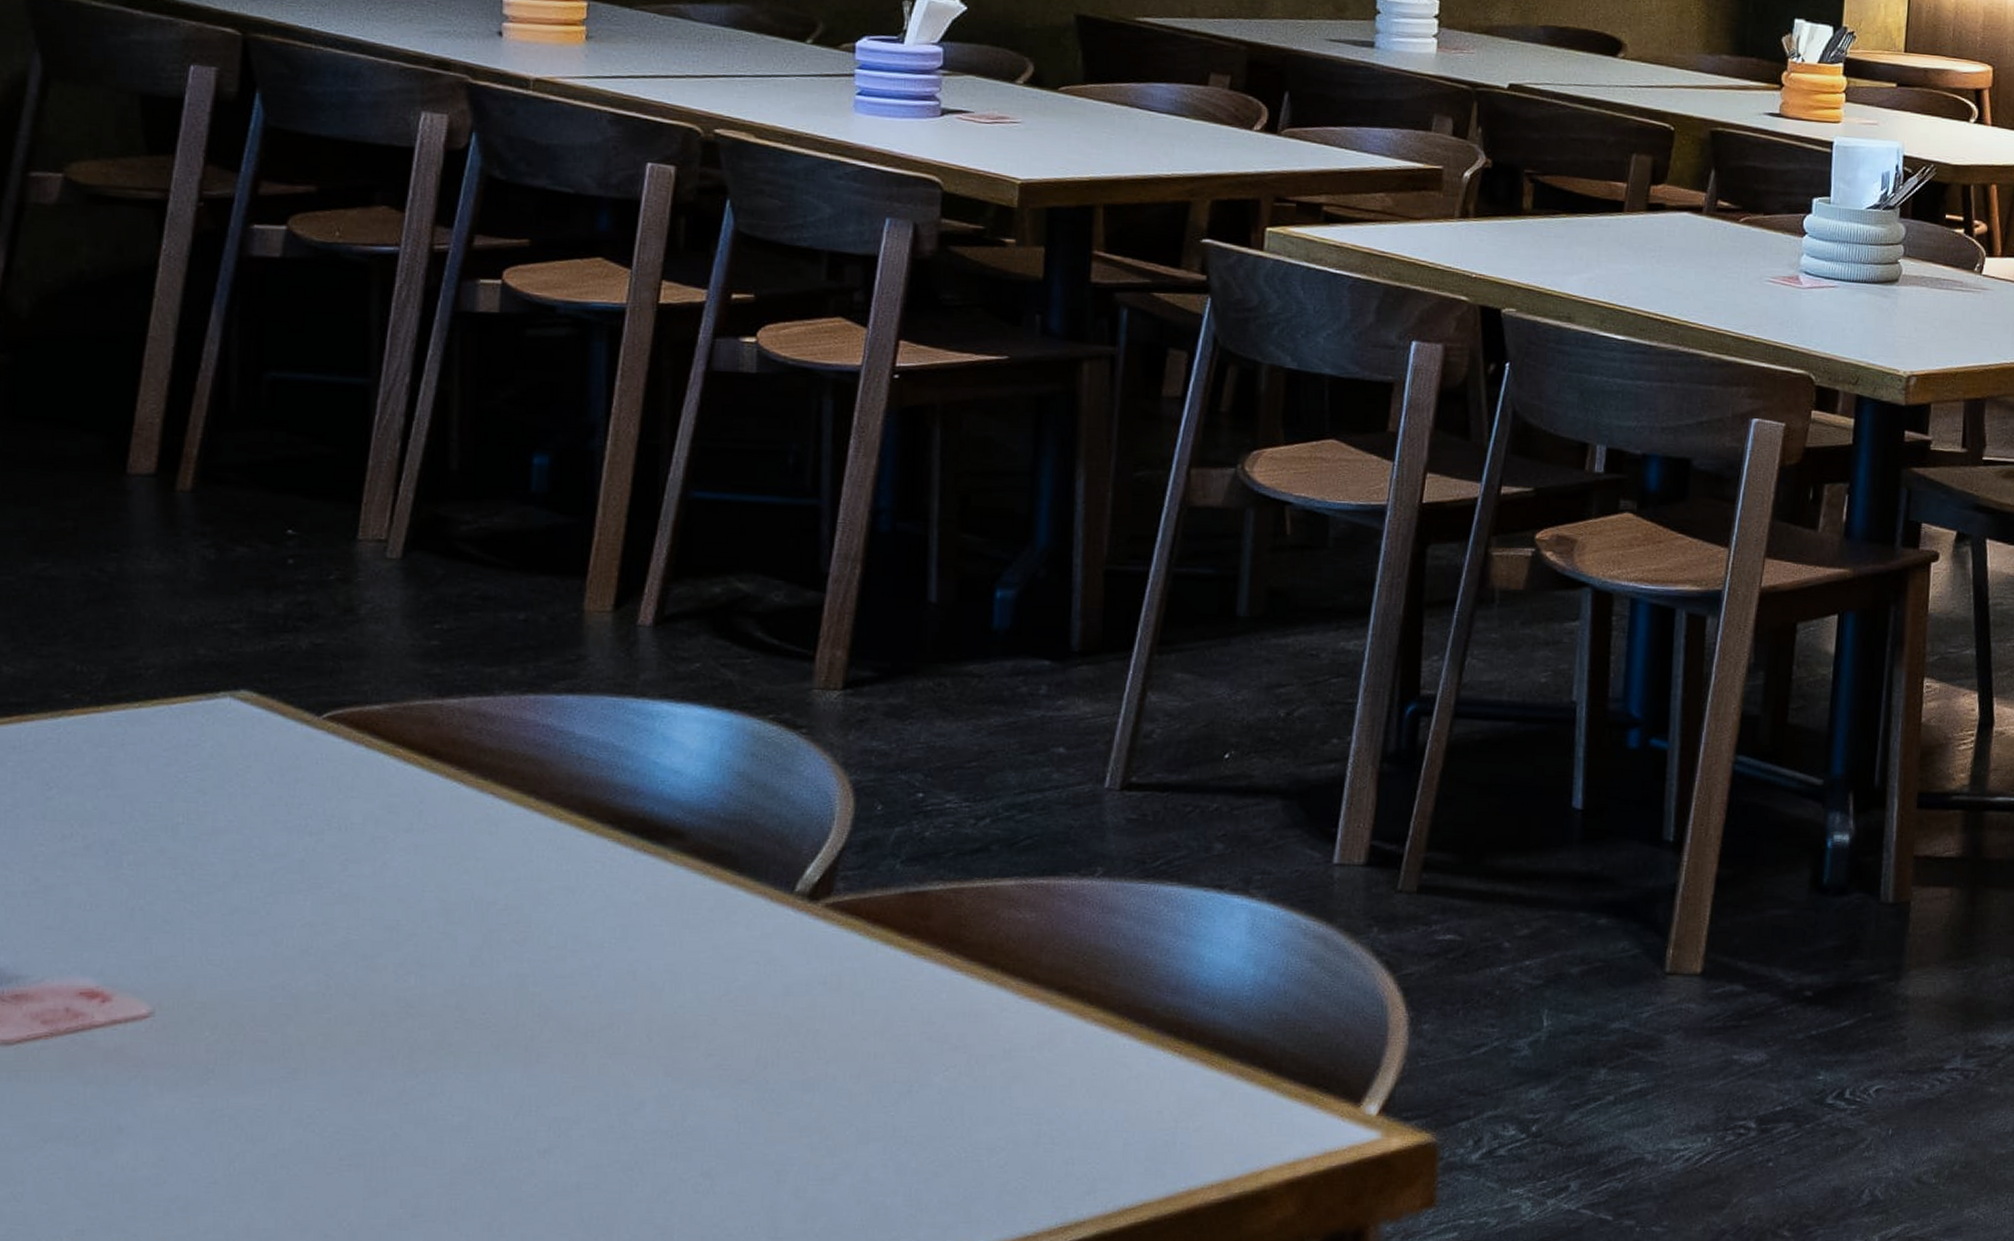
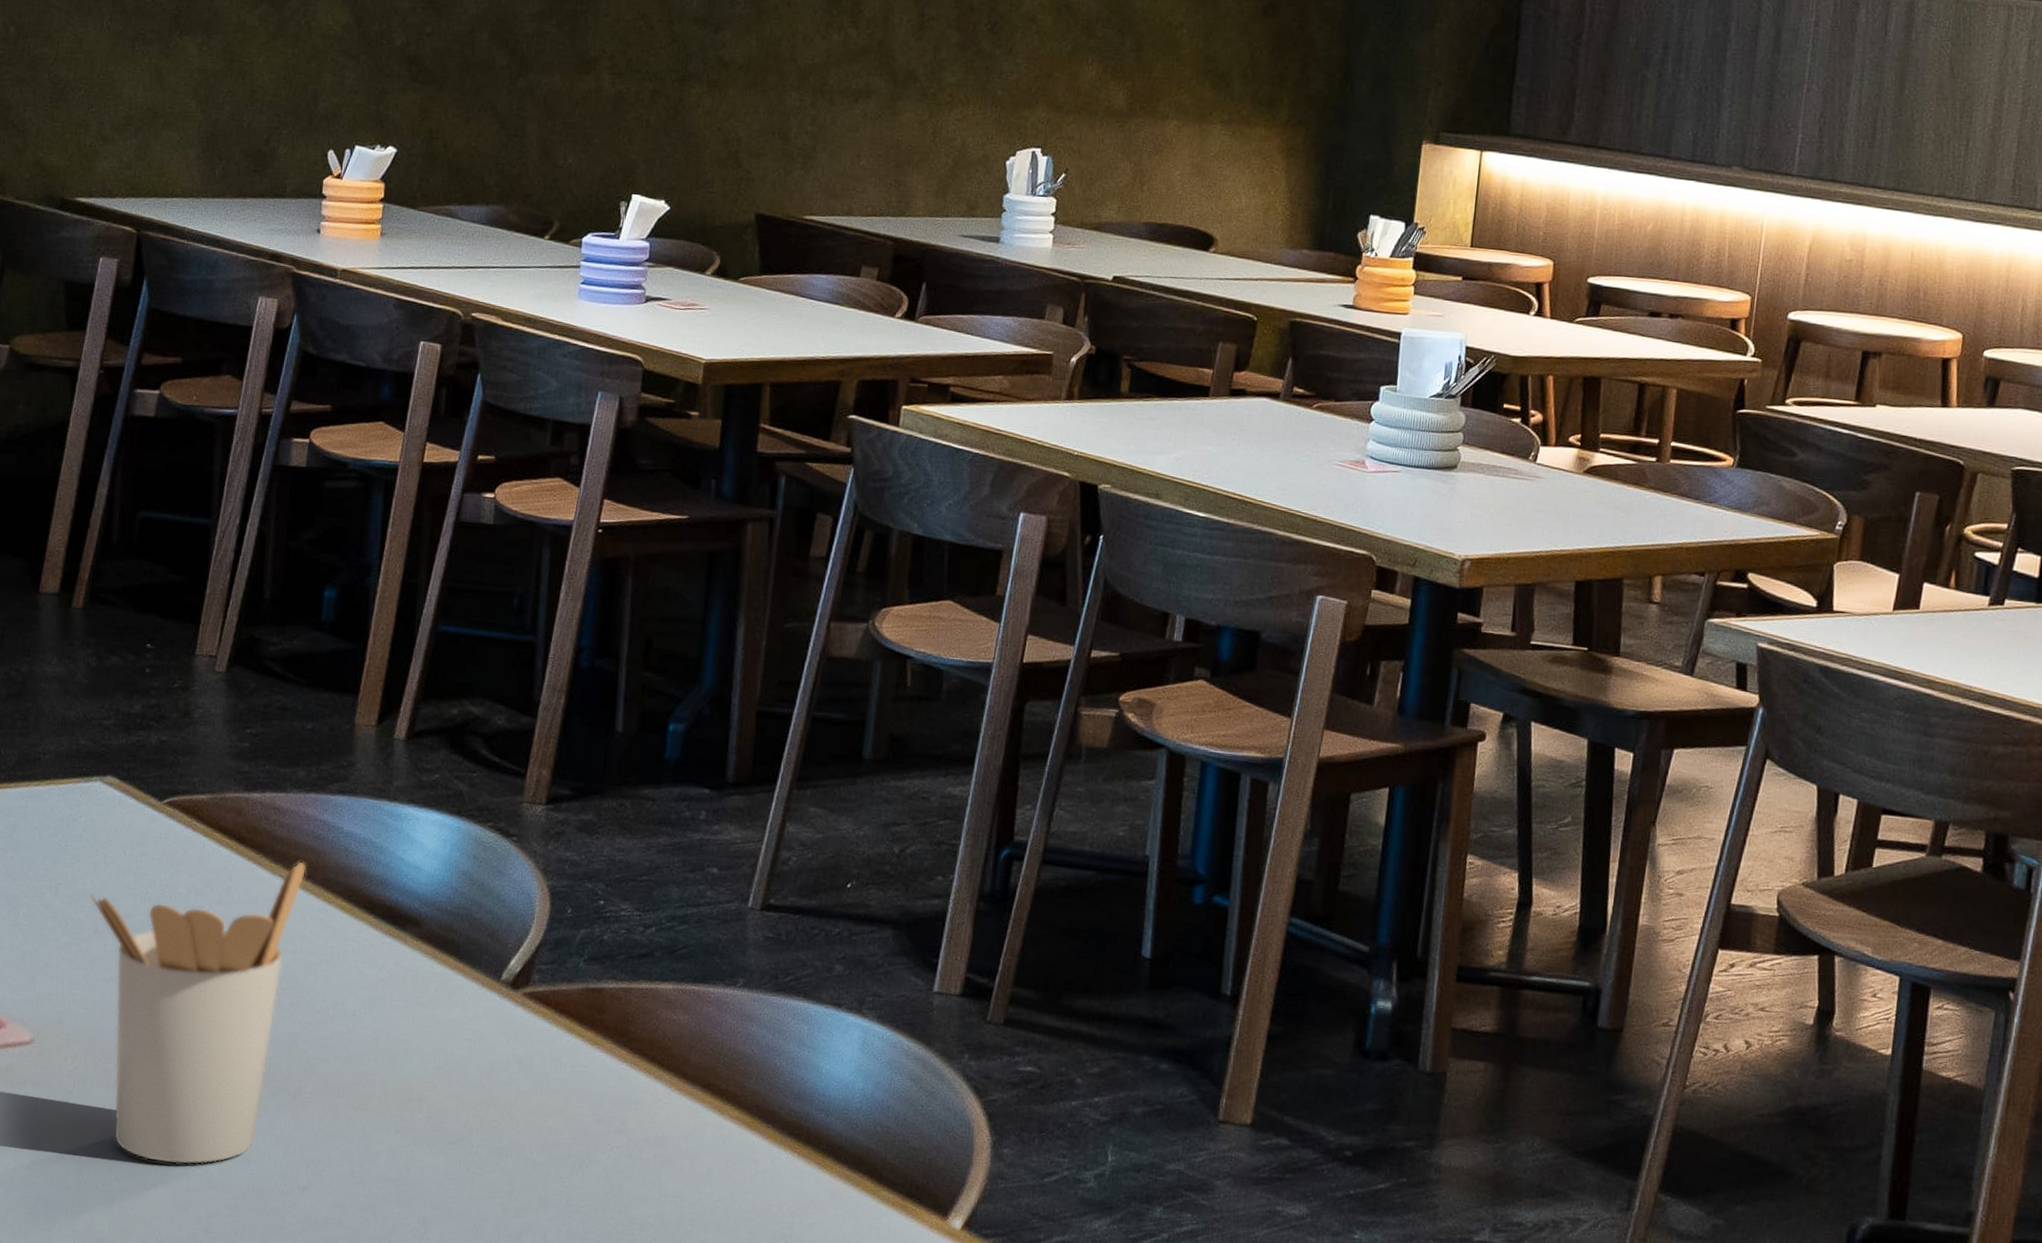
utensil holder: none [225,774,528,1142] -> present [91,861,307,1165]

